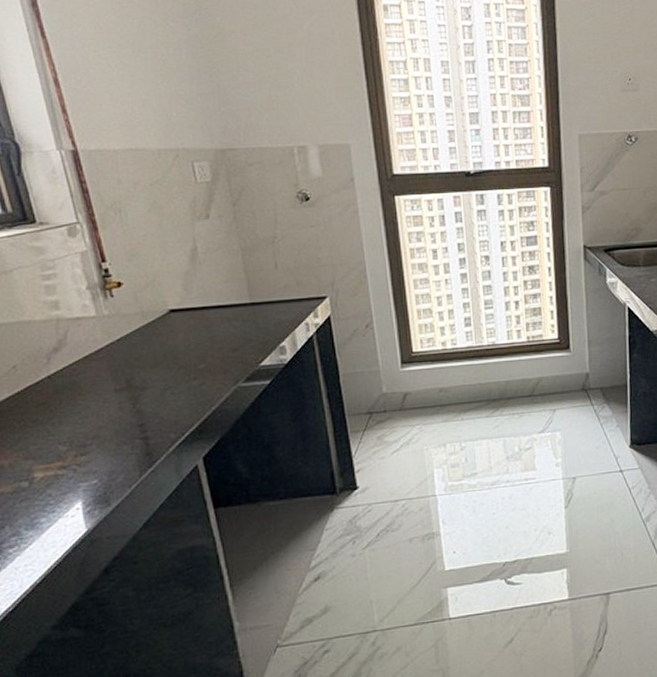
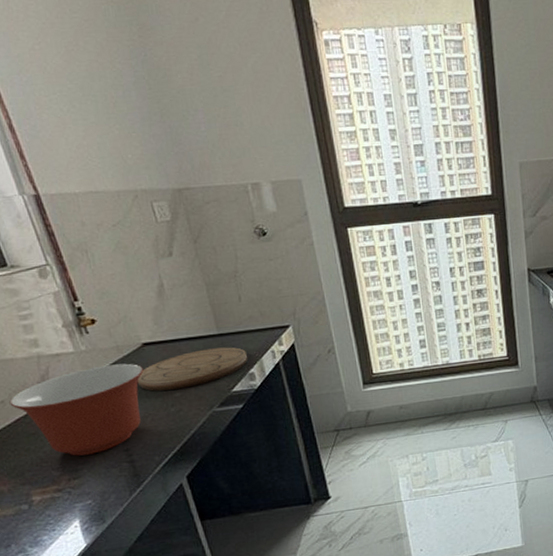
mixing bowl: none [21,330,168,430] -> present [9,363,144,456]
cutting board: none [159,317,280,362] -> present [137,347,249,391]

